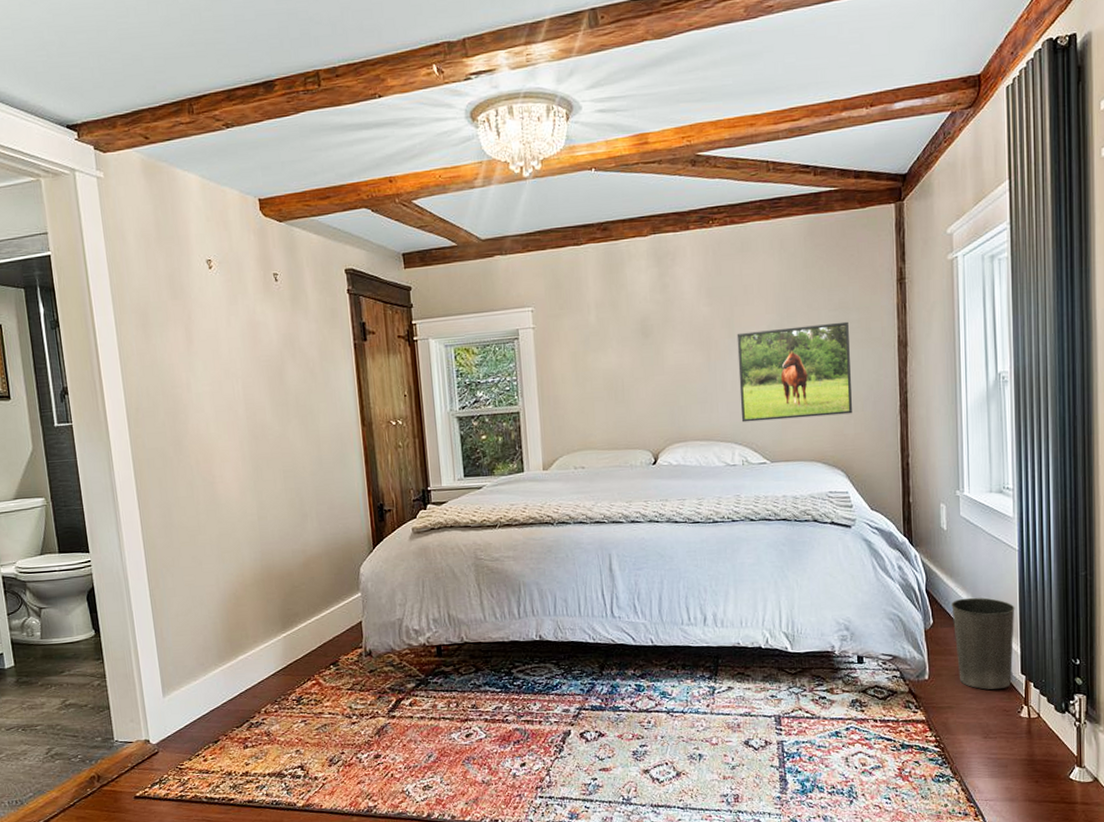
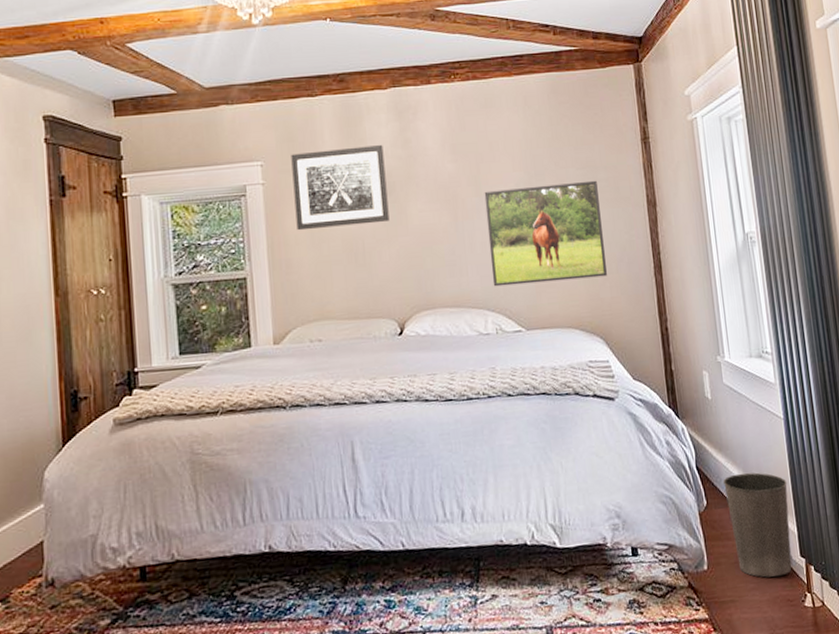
wall art: none [558,290,647,371] -> present [291,145,390,231]

